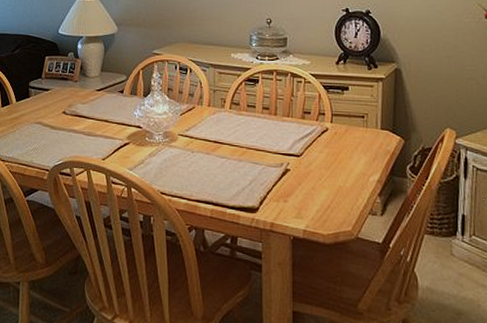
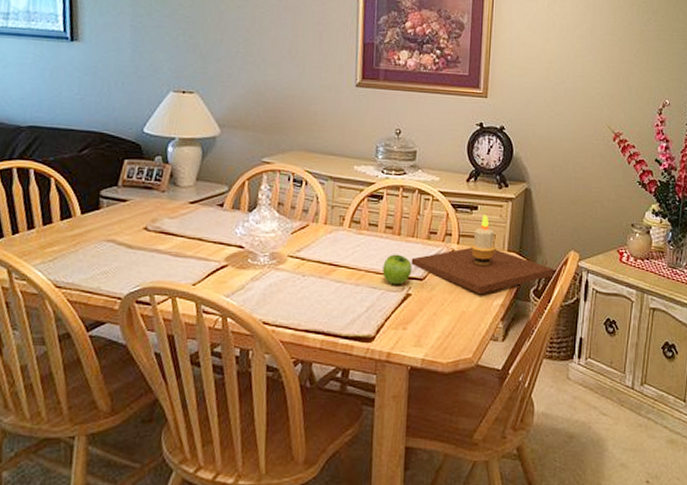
fruit: none [262,132,289,161] -> present [382,254,412,285]
candle: none [288,95,430,170] -> present [411,215,554,294]

